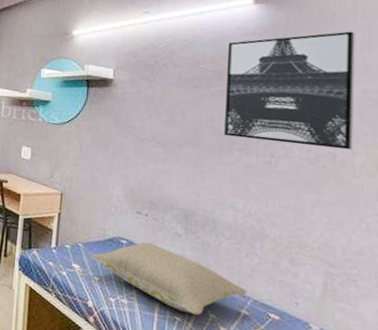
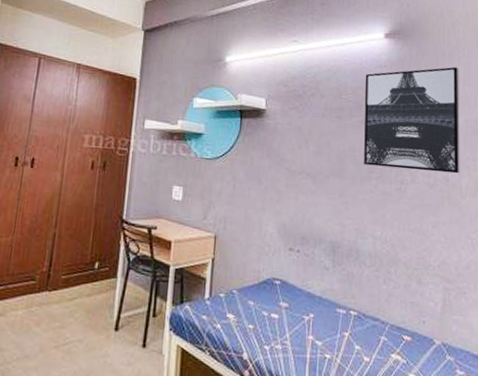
pillow: present [91,241,247,315] -> none [245,279,385,349]

